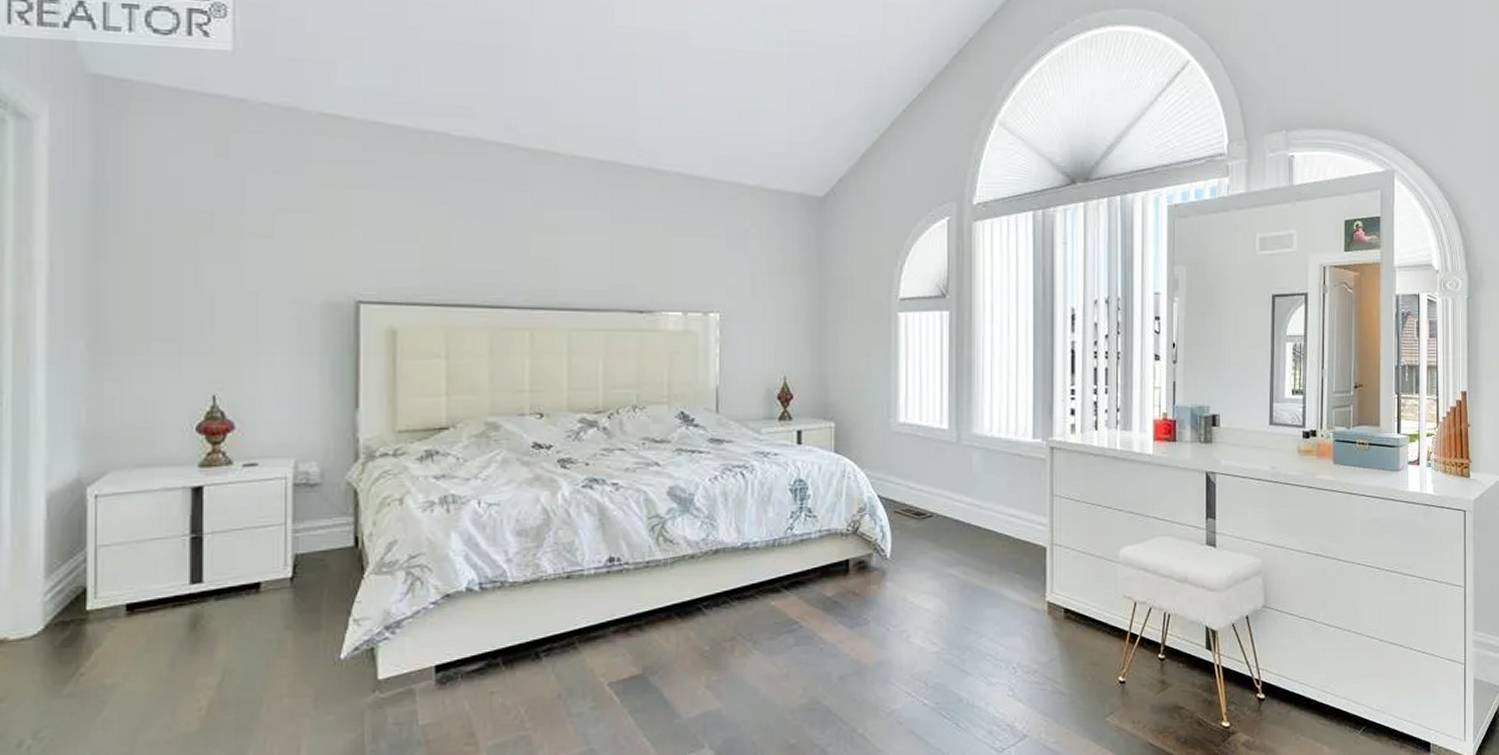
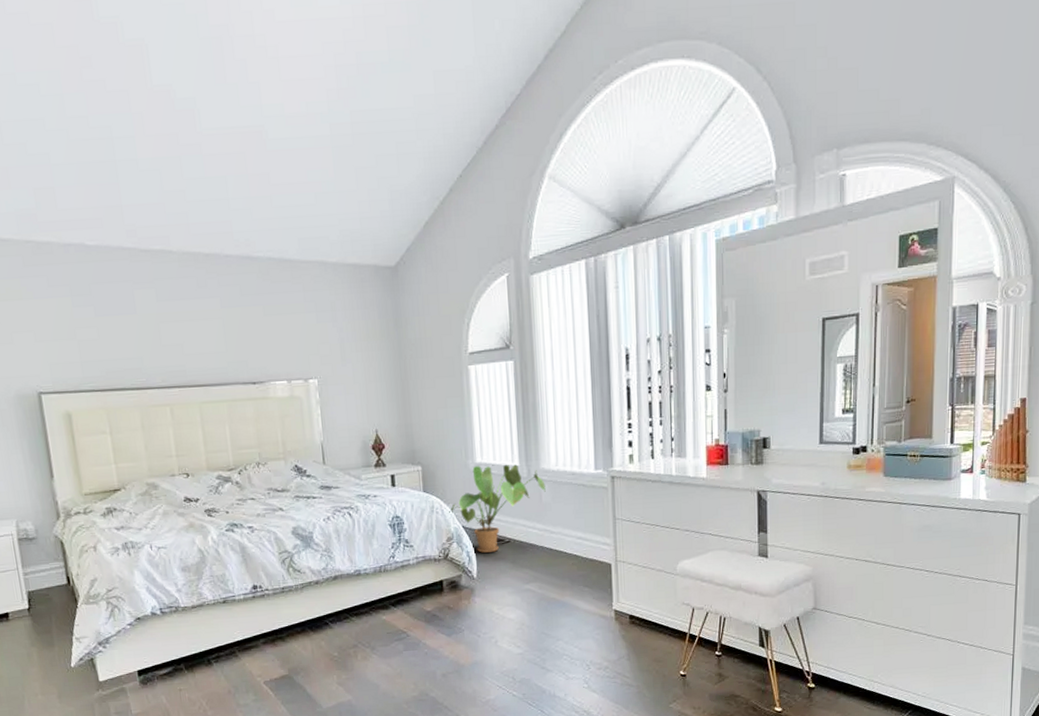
house plant: none [863,426,977,528] -> present [449,464,546,553]

